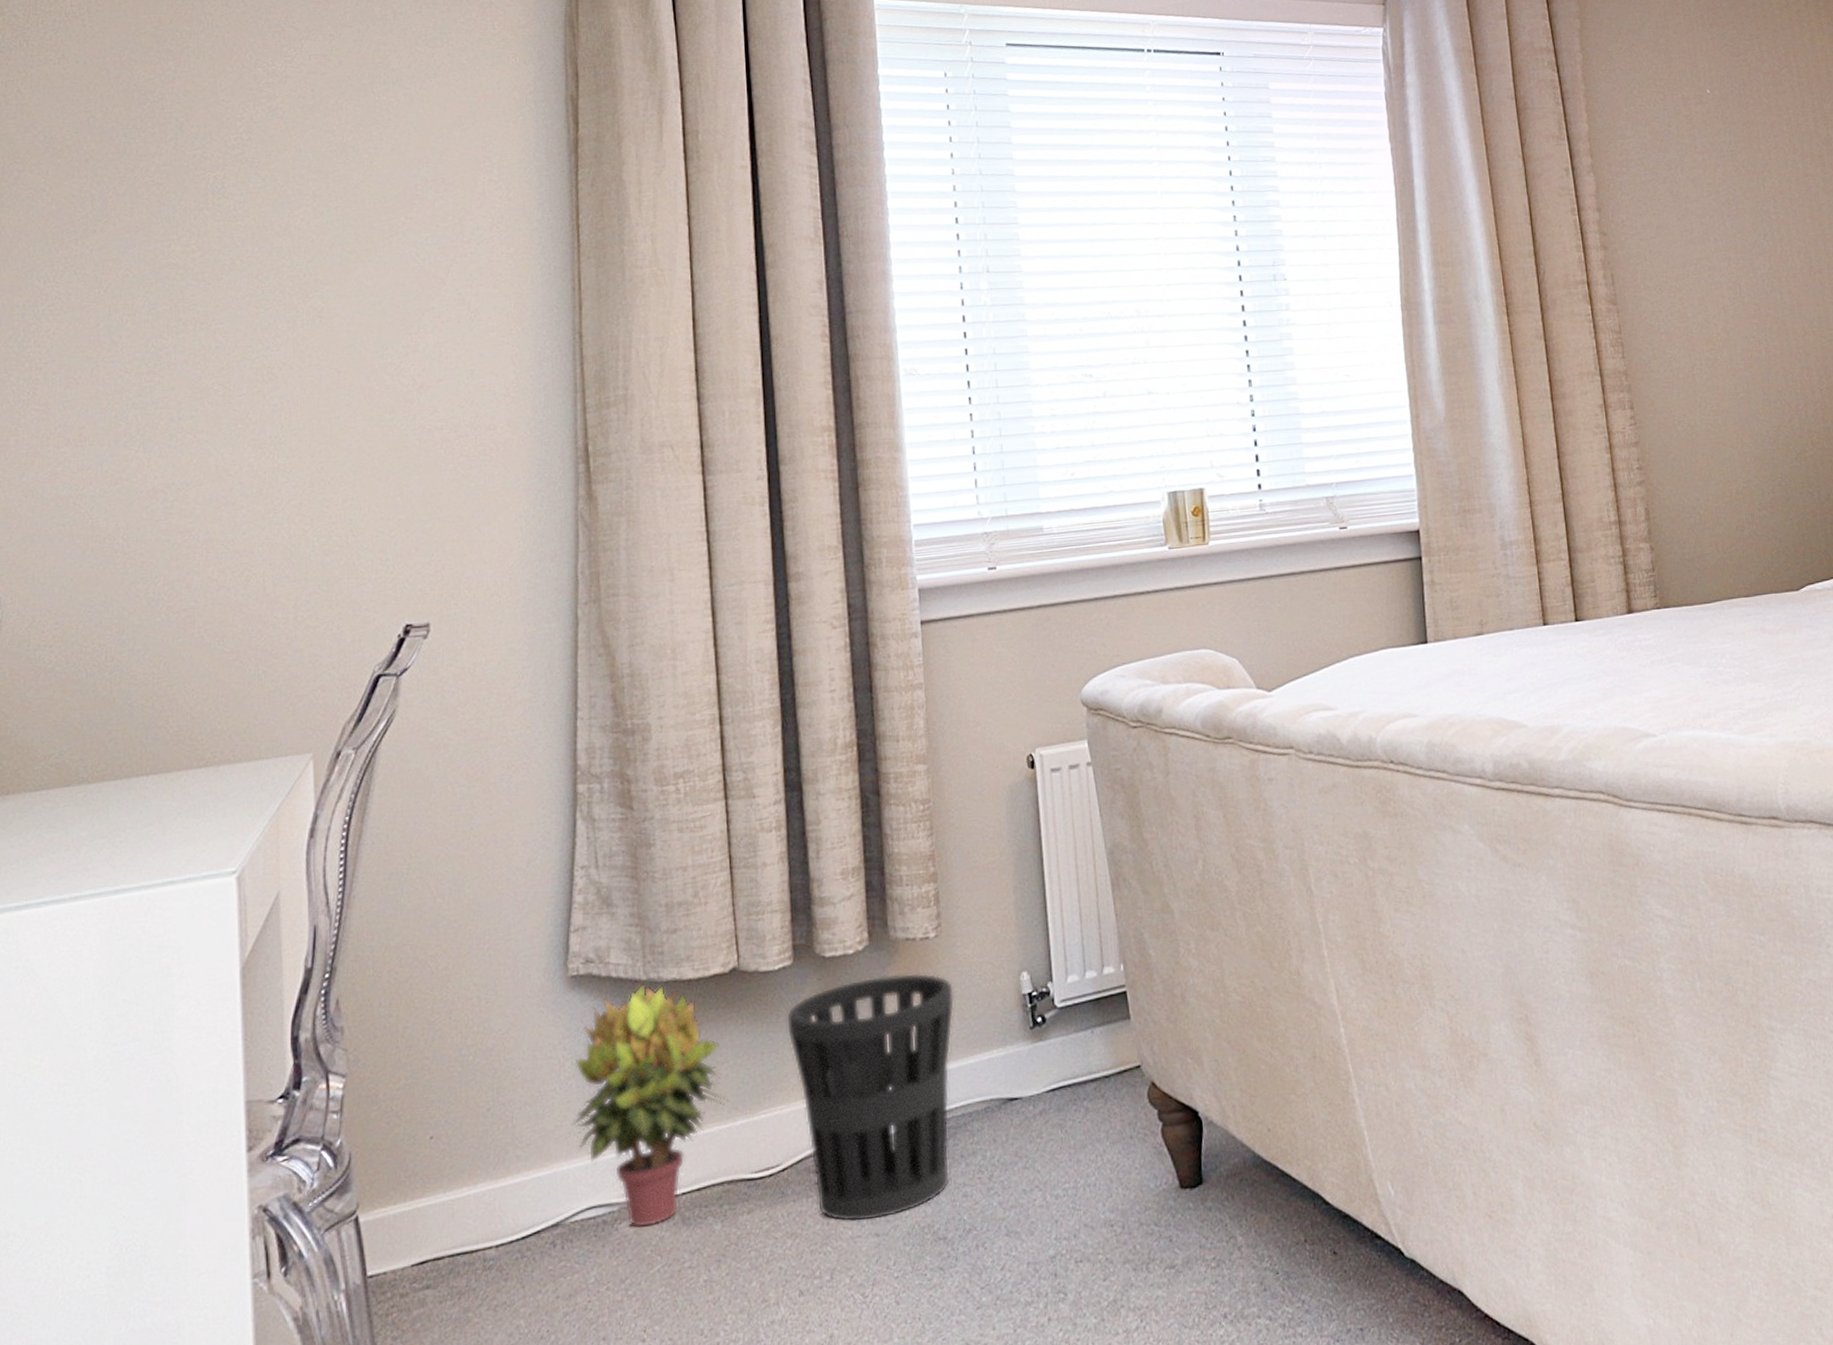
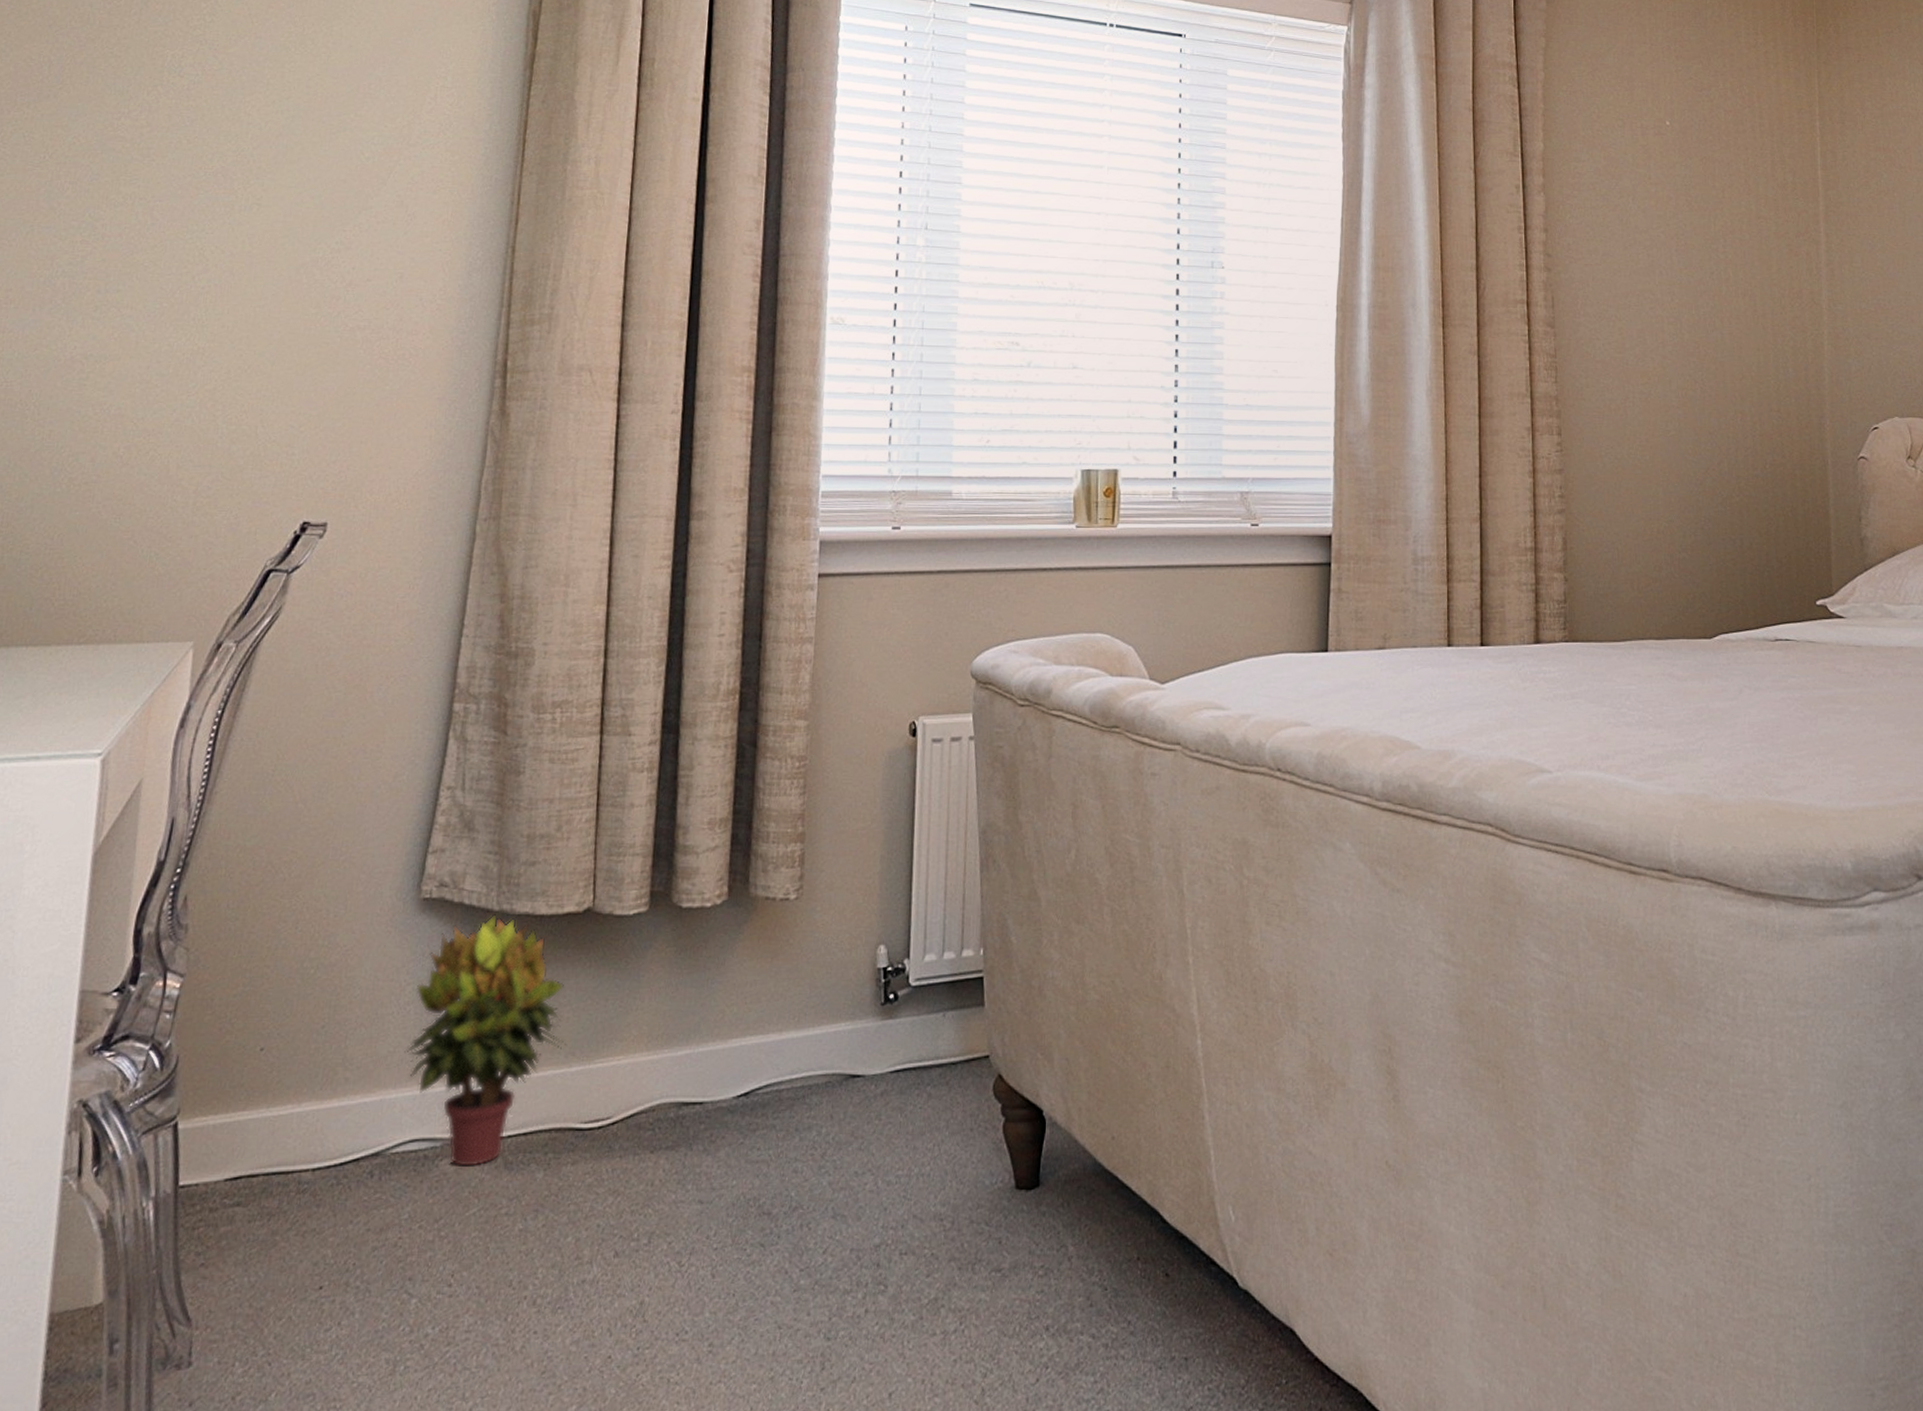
wastebasket: present [786,972,955,1222] -> none [634,933,809,1187]

